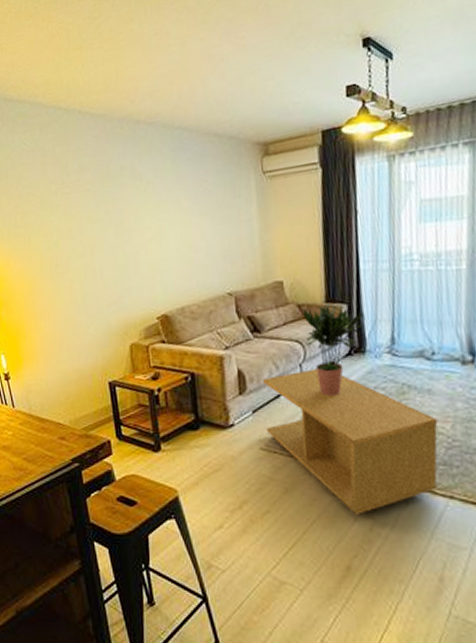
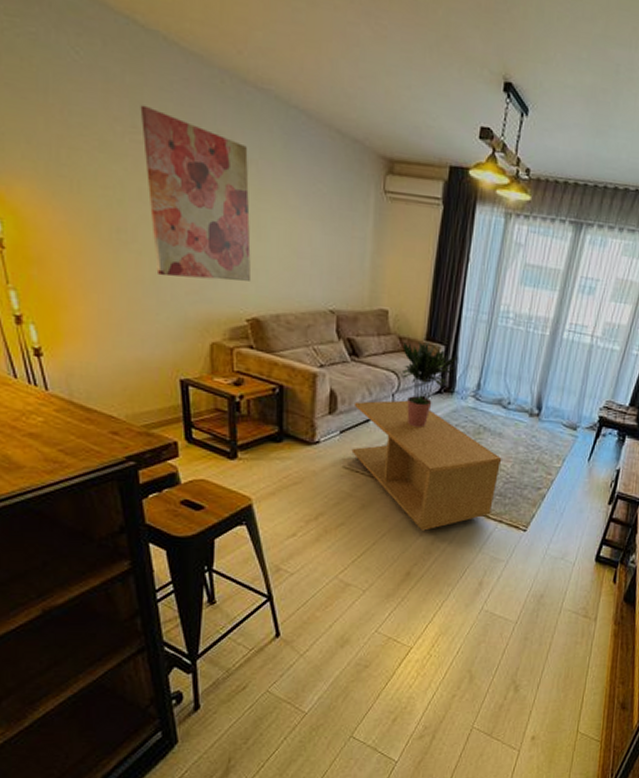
wall art: none [66,165,158,295] -> present [140,105,252,282]

